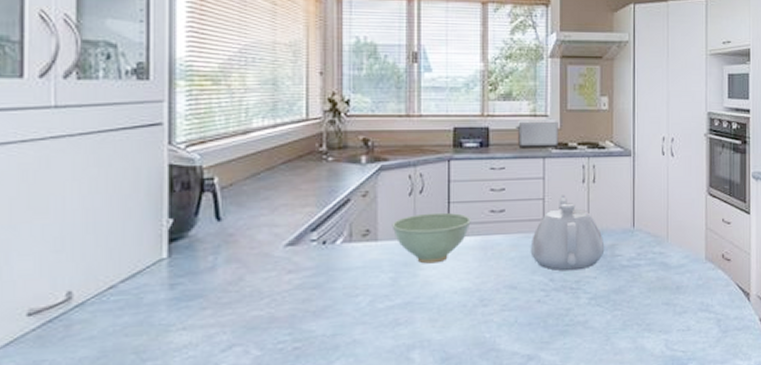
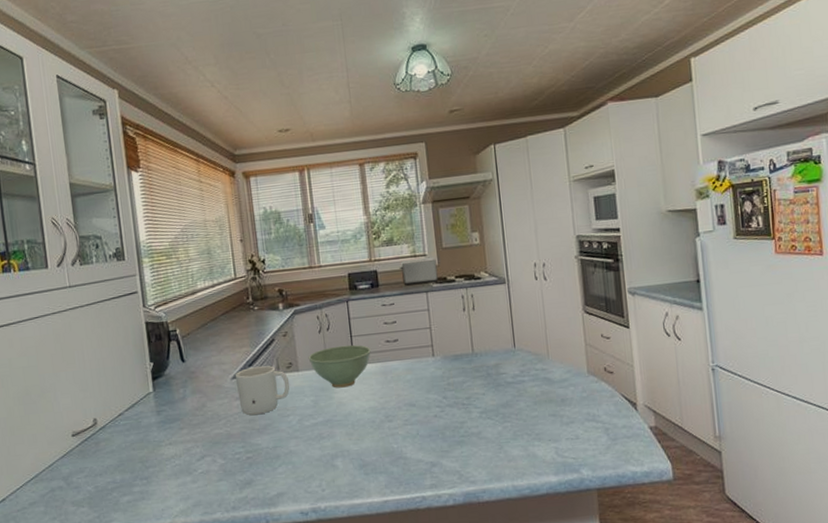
mug: none [290,231,364,294] -> present [235,365,290,416]
teapot: present [530,195,605,271] -> none [423,323,490,390]

